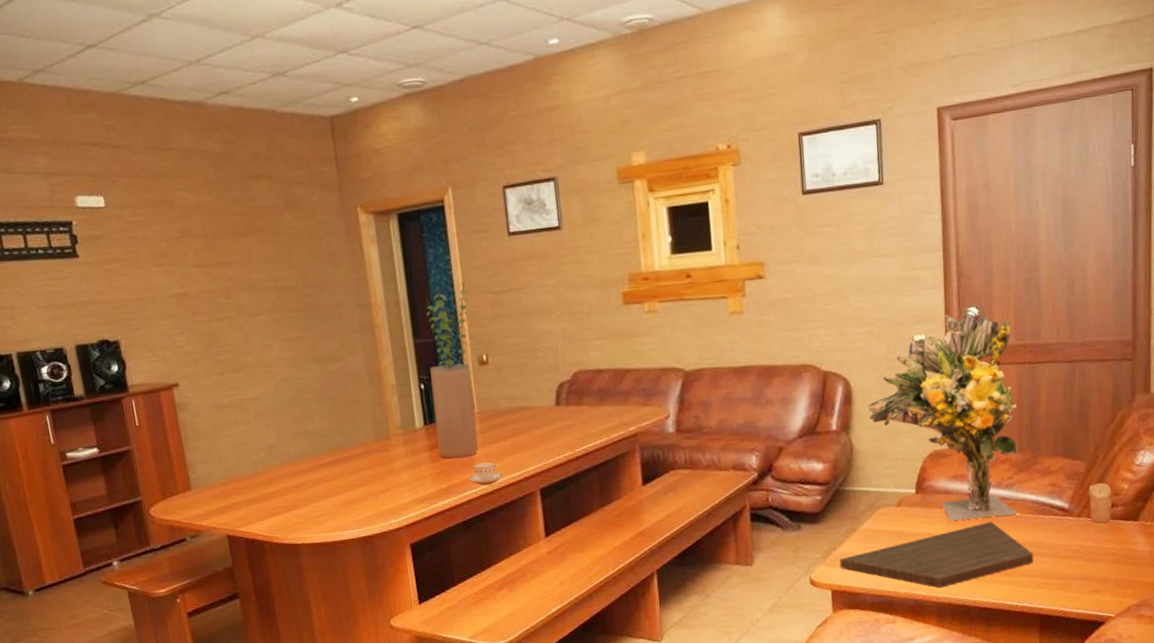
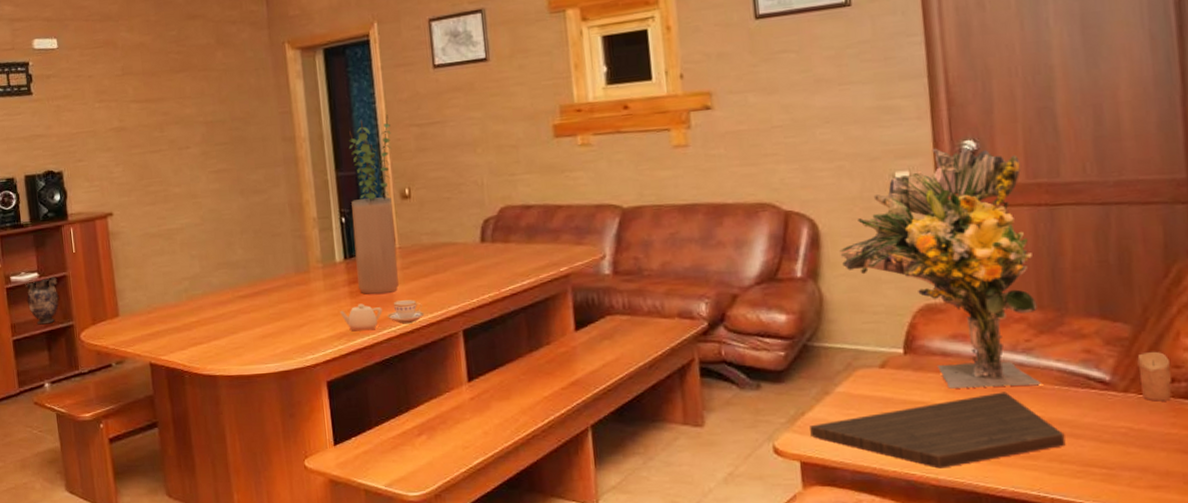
decorative vase: none [83,452,124,502] -> present [25,277,60,325]
teapot: none [421,467,463,495] -> present [340,303,383,332]

